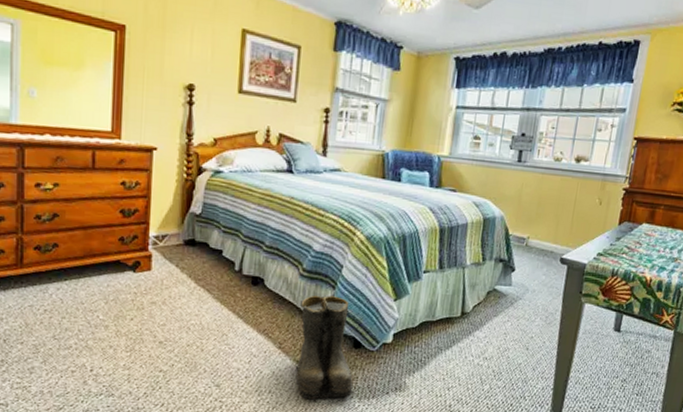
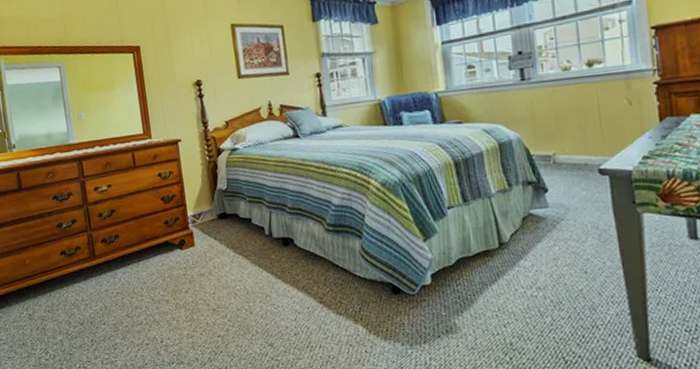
boots: present [295,295,355,400] -> none [332,245,405,351]

